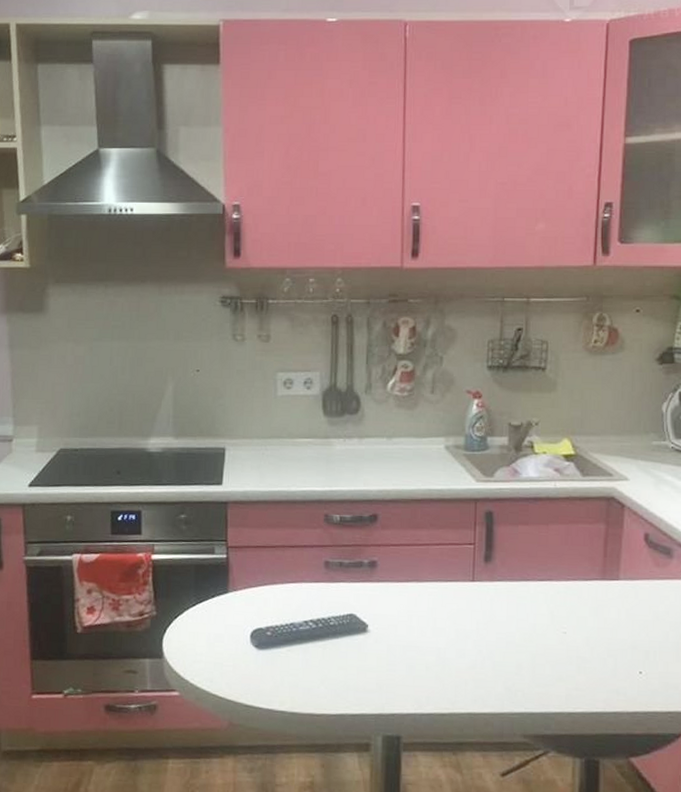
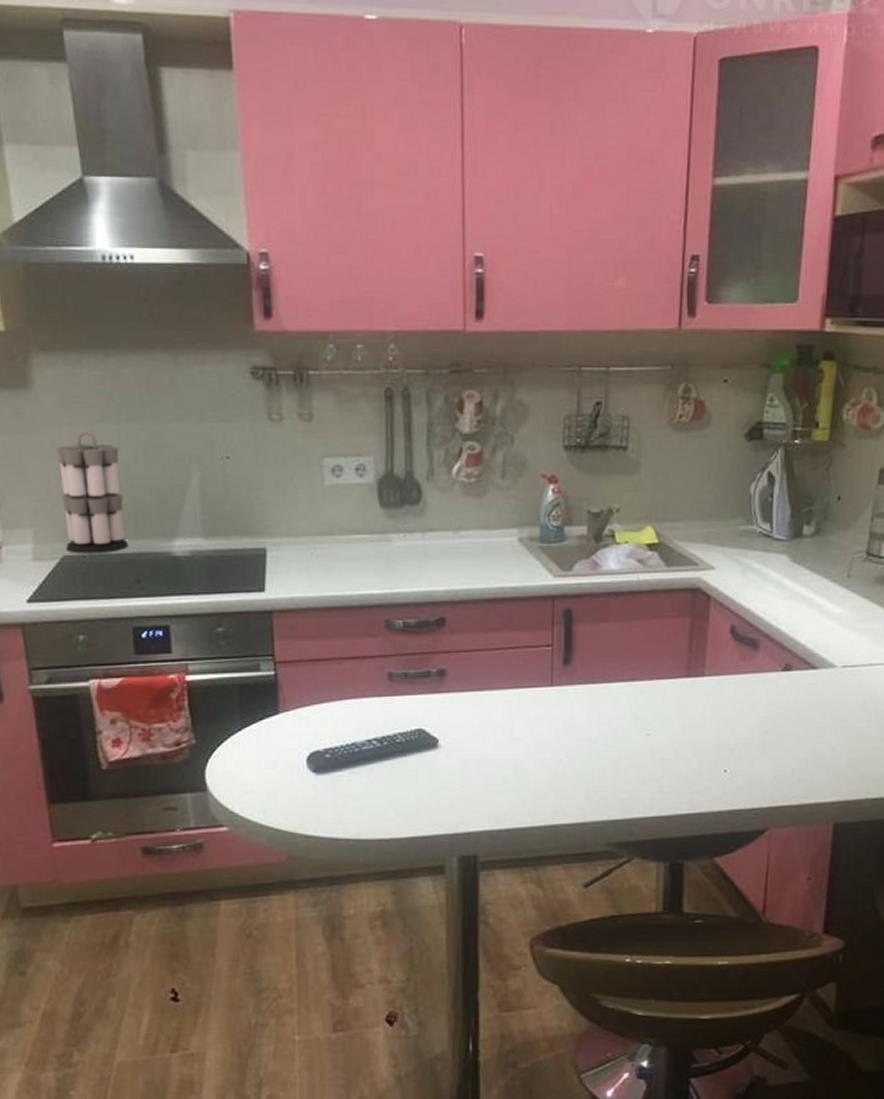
spice rack: none [62,347,113,449] -> present [57,430,129,555]

